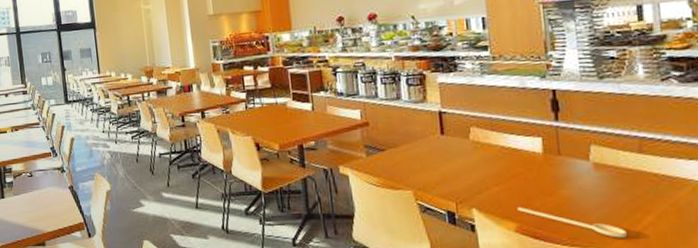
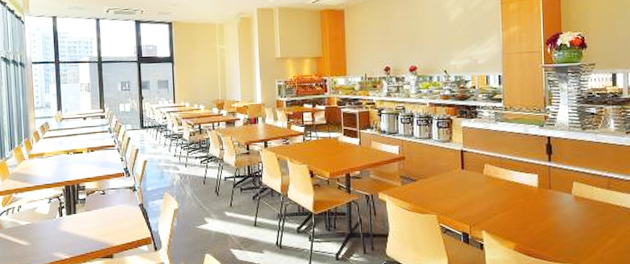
spoon: present [517,207,627,238] -> none [516,230,595,256]

